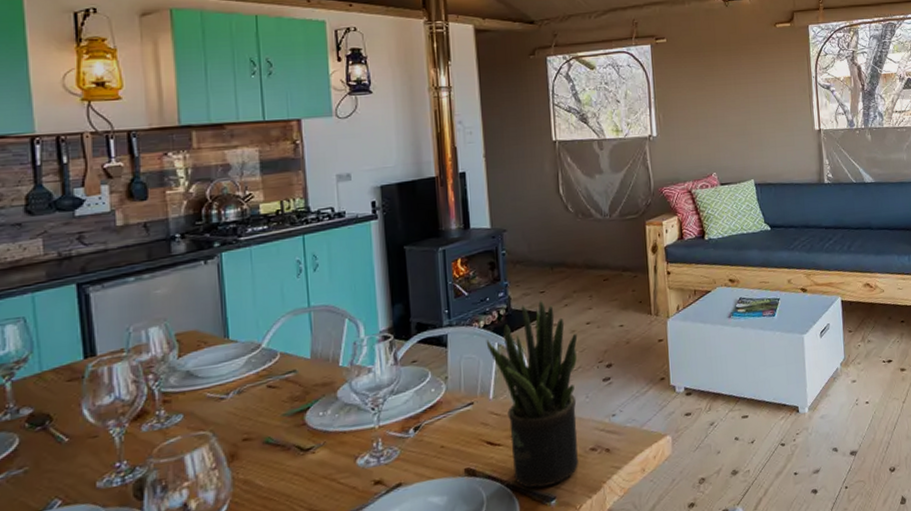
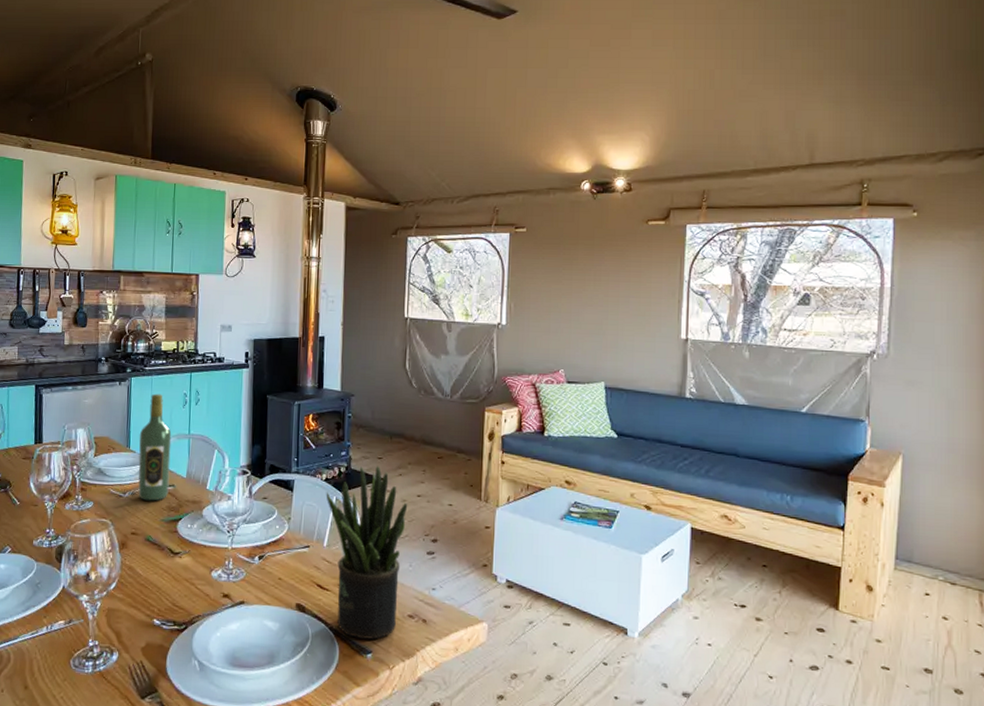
wine bottle: none [240,266,289,397] -> present [138,393,172,501]

